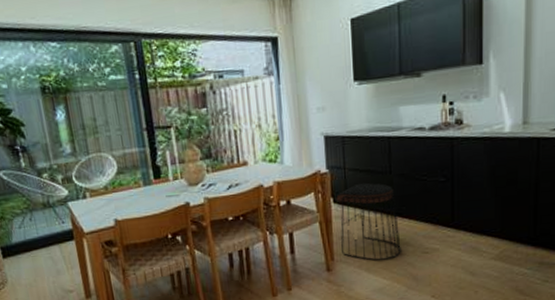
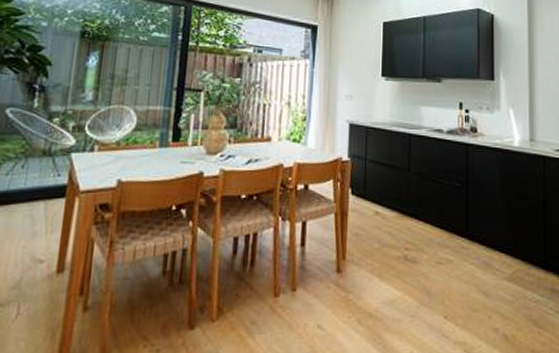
stool: present [336,182,401,261] -> none [354,176,415,266]

